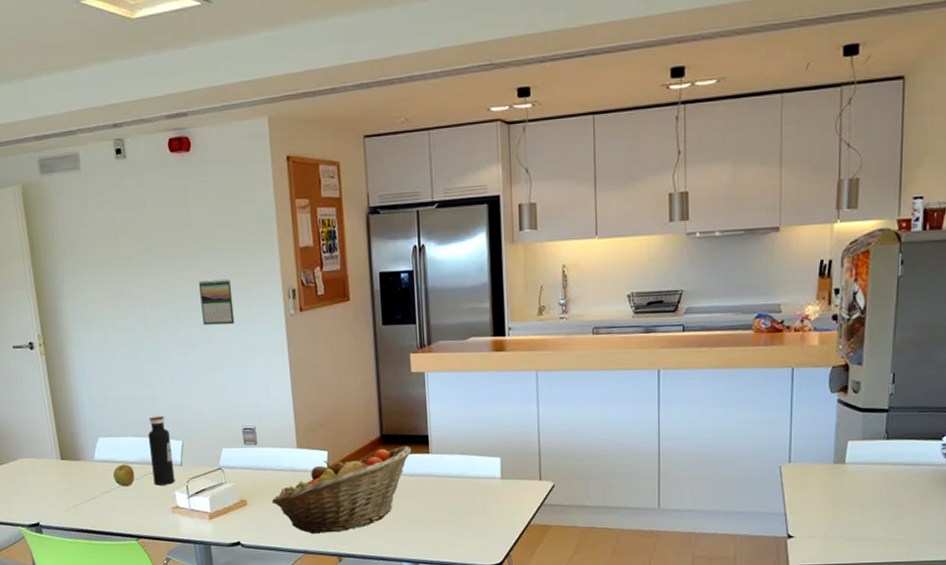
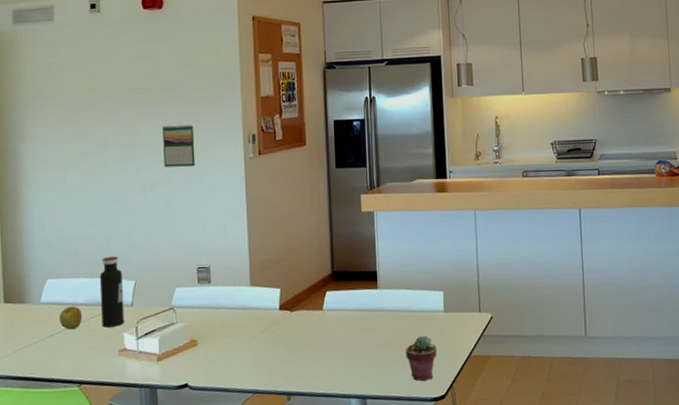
fruit basket: present [271,445,412,535] -> none [222,281,361,374]
potted succulent: none [459,502,494,548] -> present [406,335,437,381]

